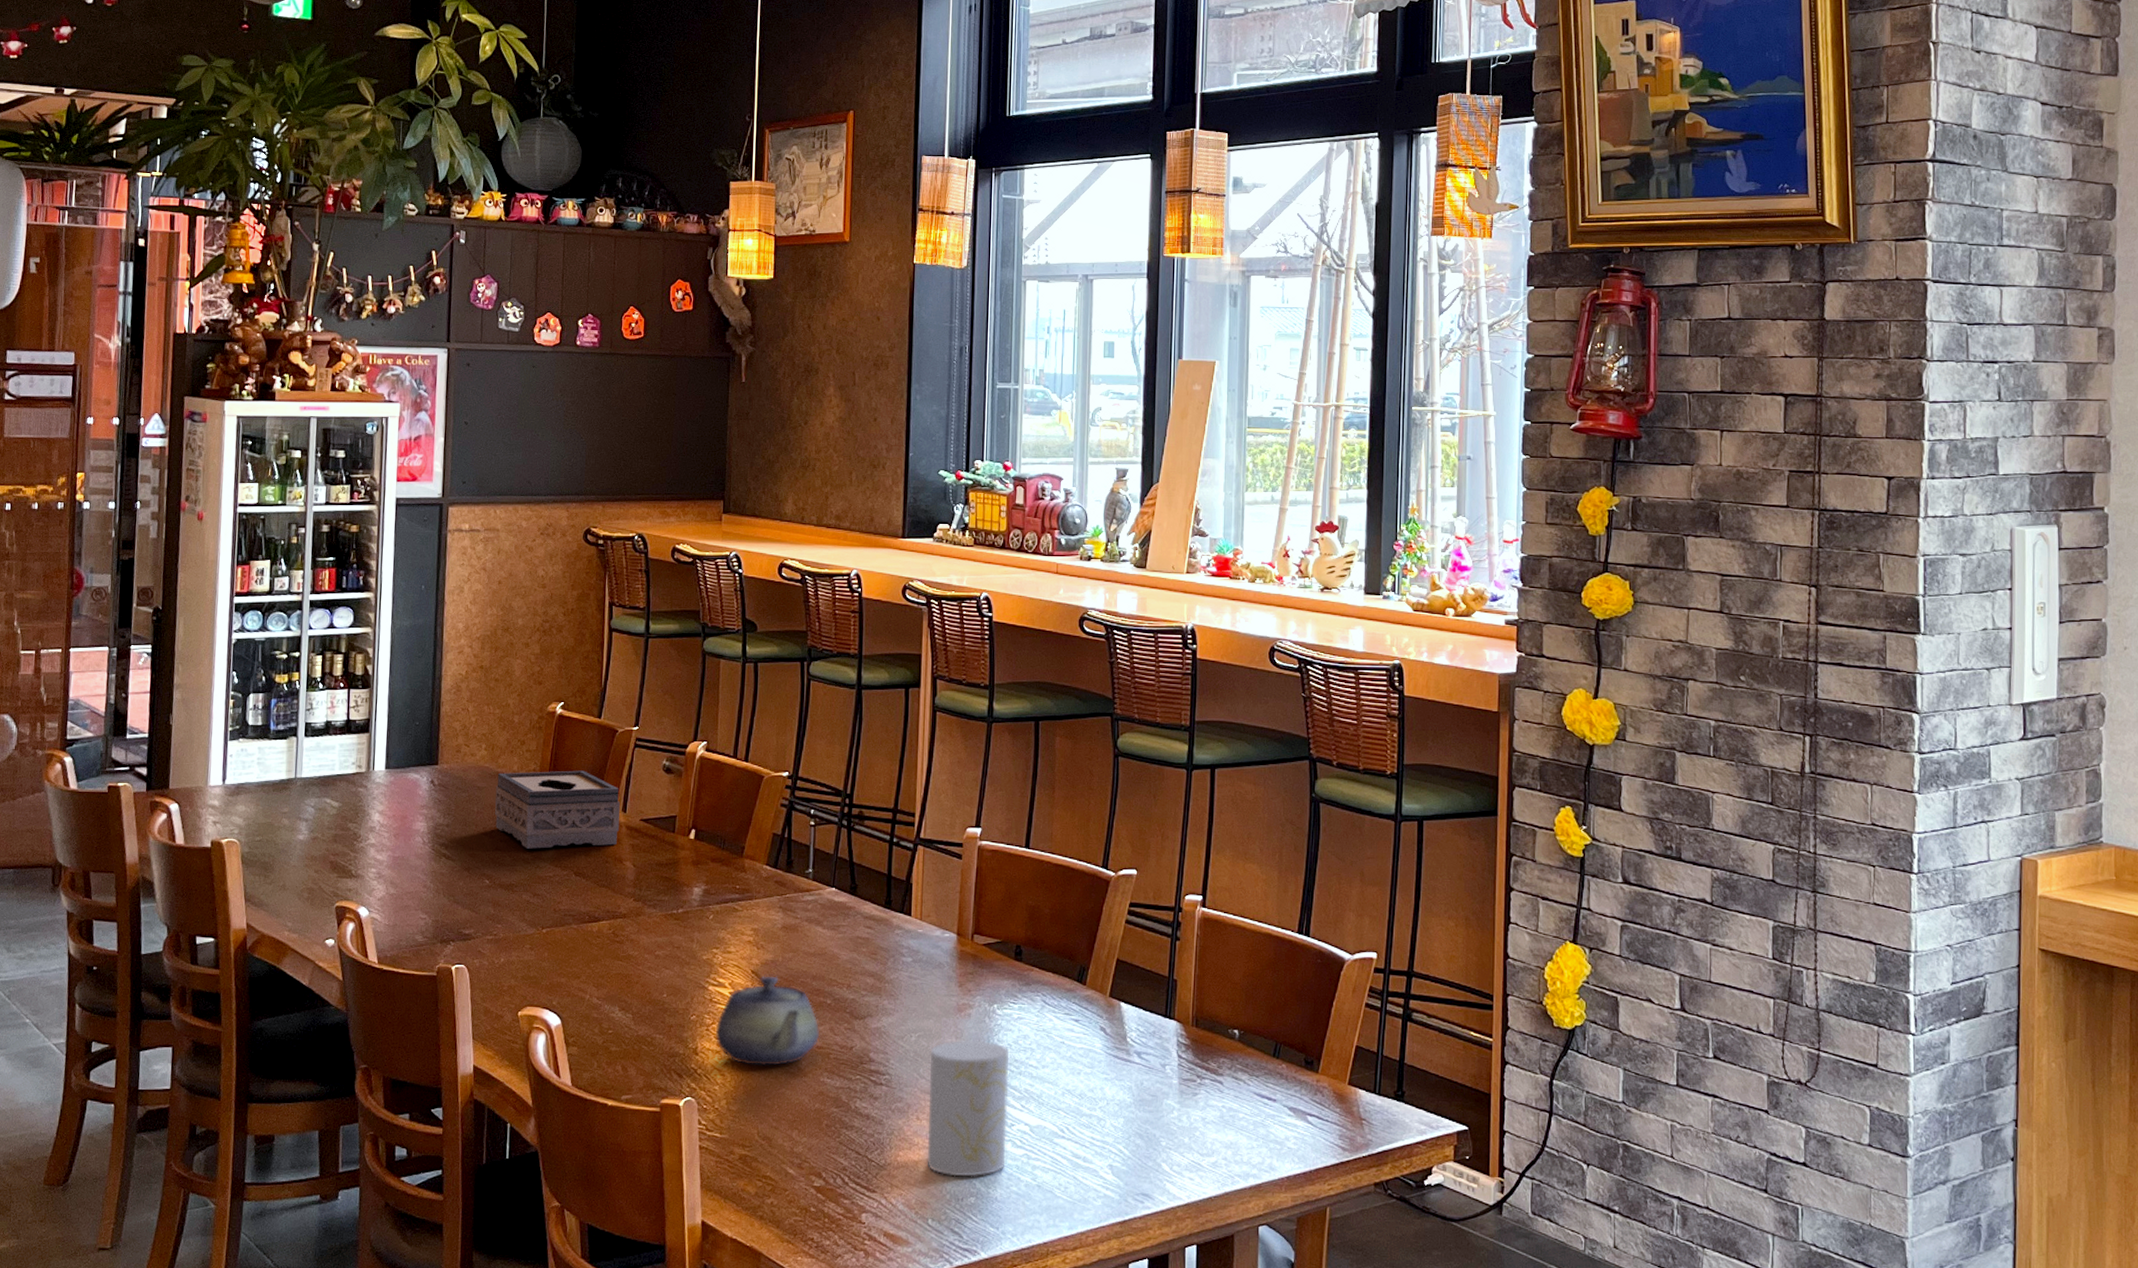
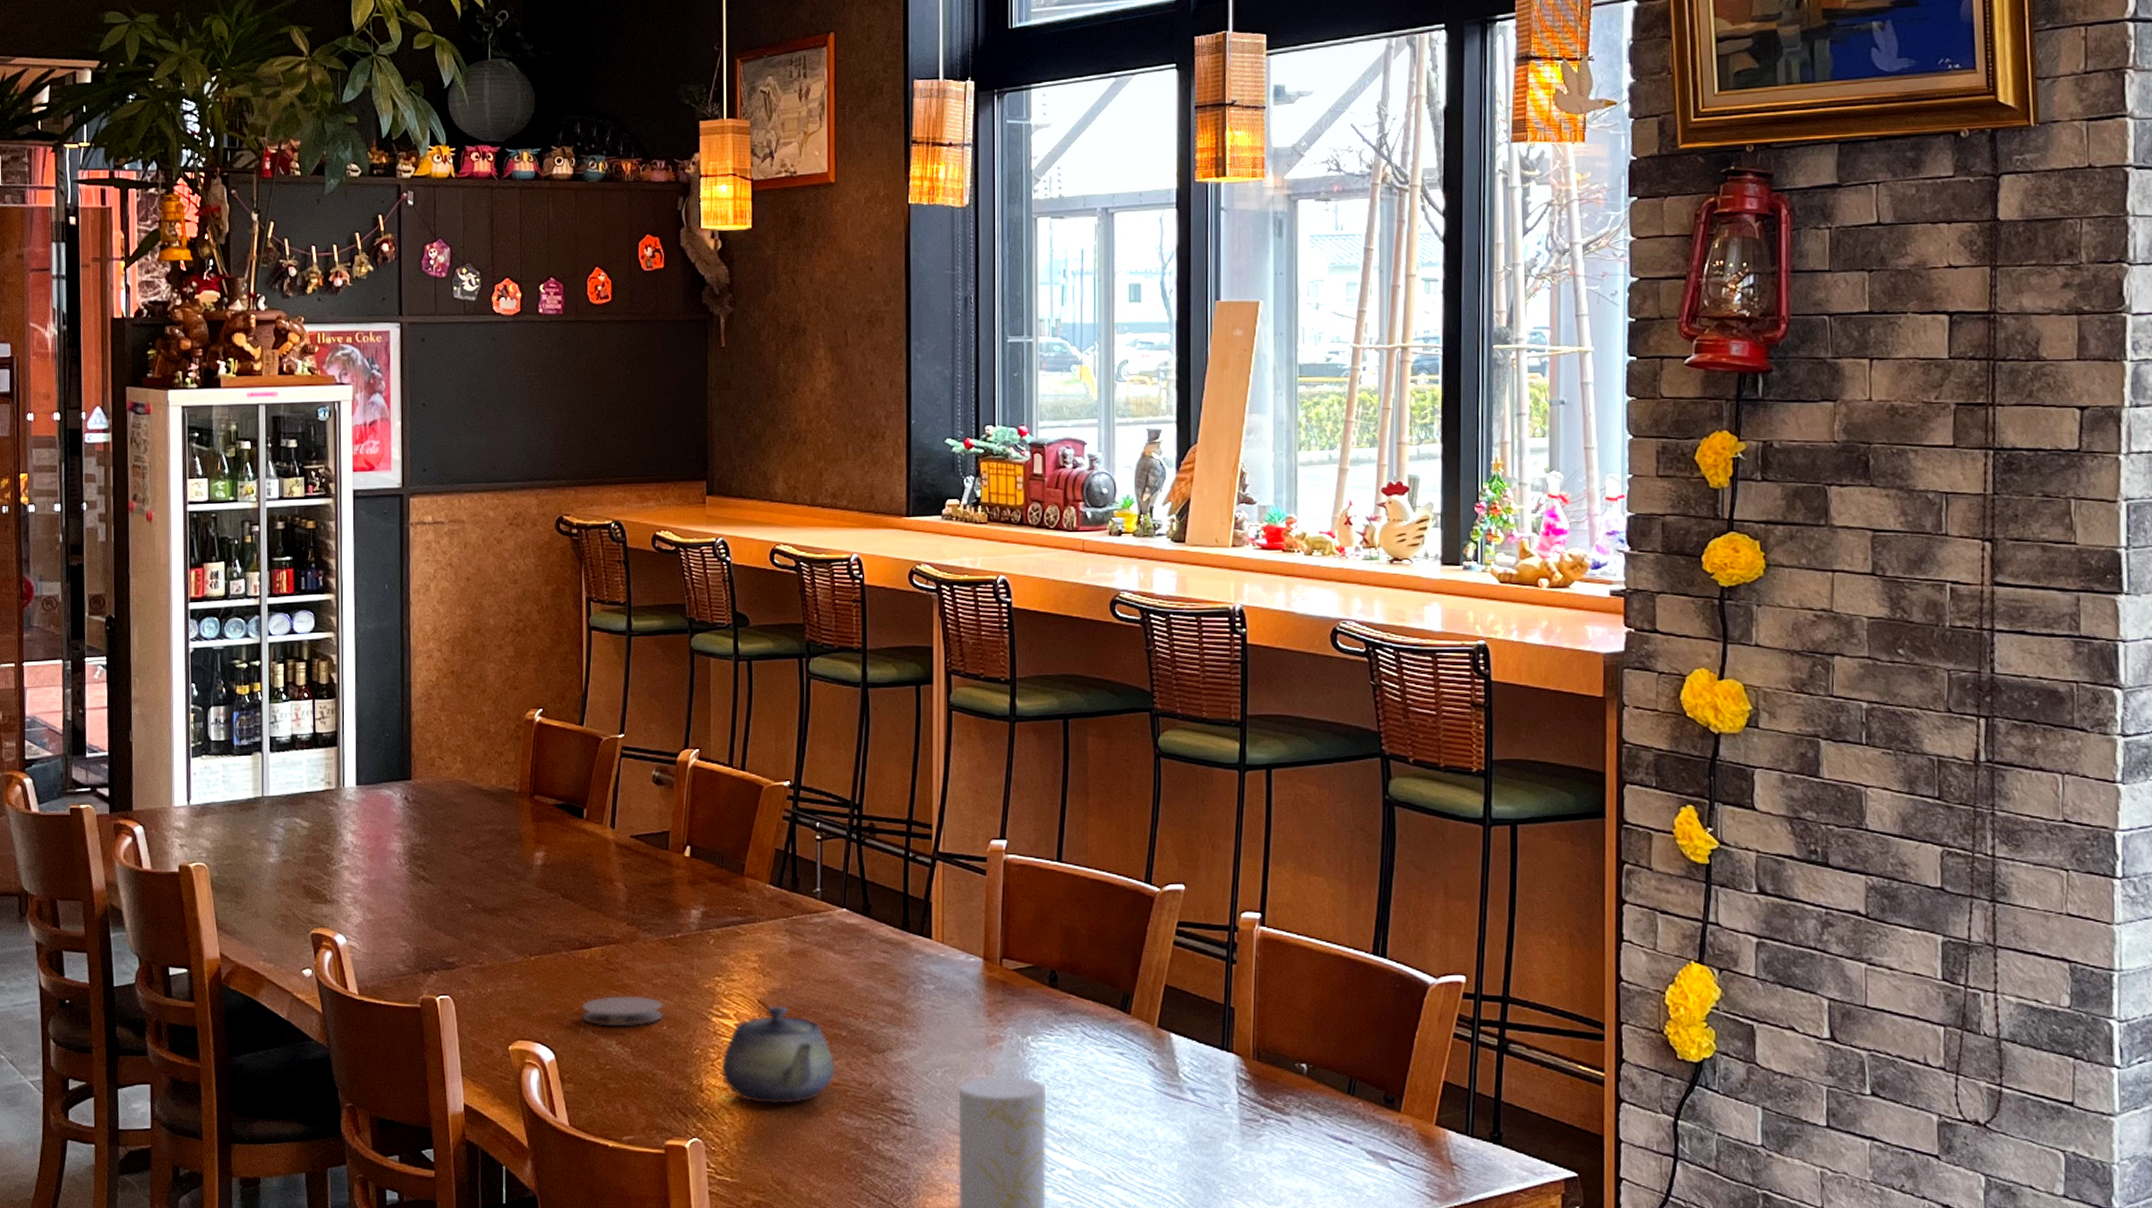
tissue box: present [494,770,620,849] -> none [473,783,609,870]
coaster: none [588,965,665,995] -> present [581,995,664,1027]

